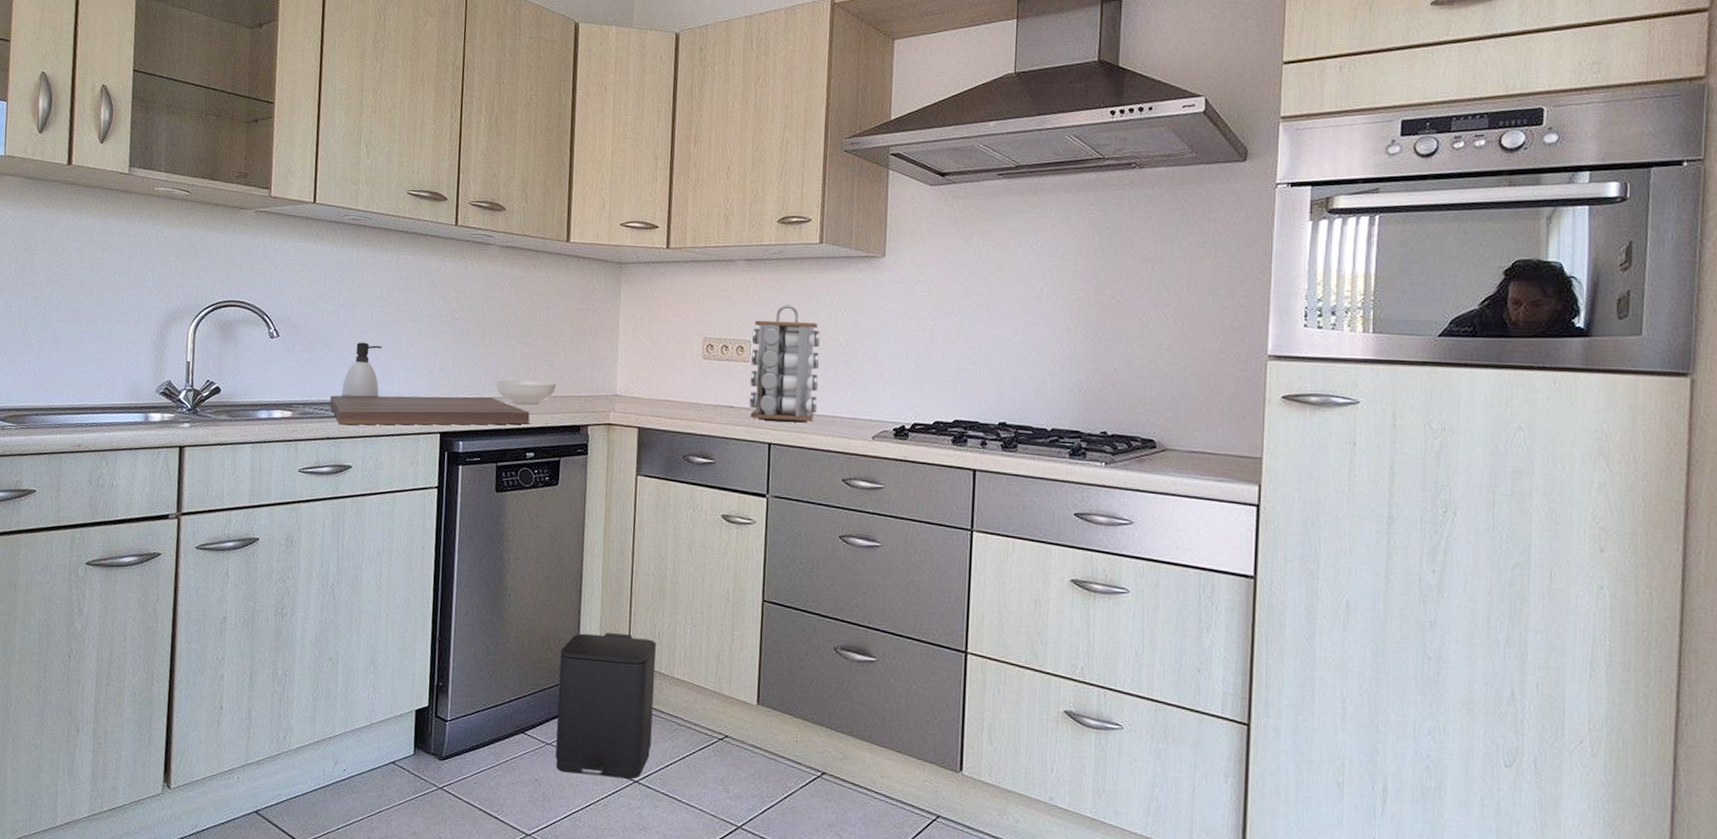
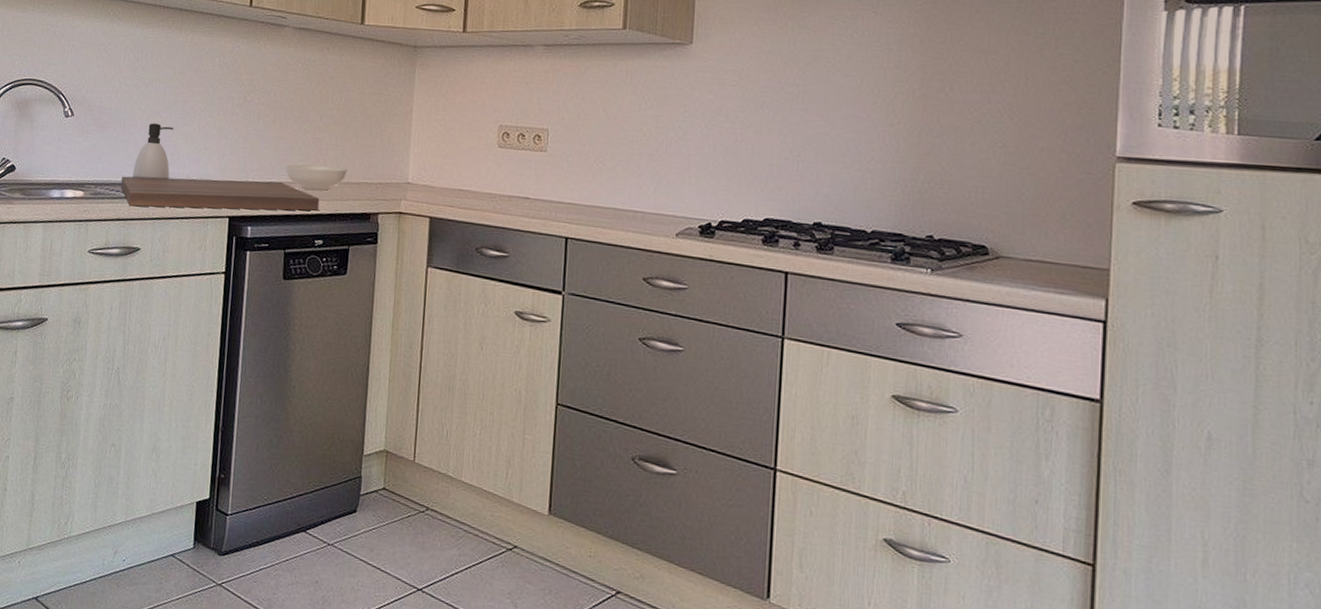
pedal bin: present [555,633,657,779] -> none [337,430,445,587]
spice rack: present [749,304,820,423] -> none [545,92,622,217]

